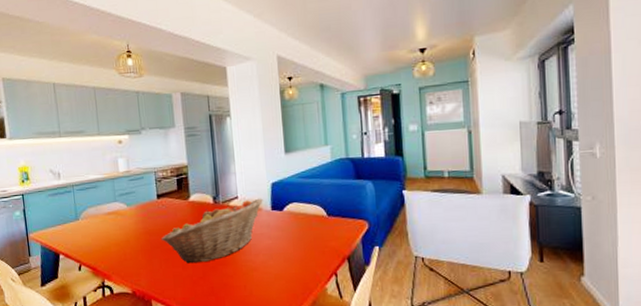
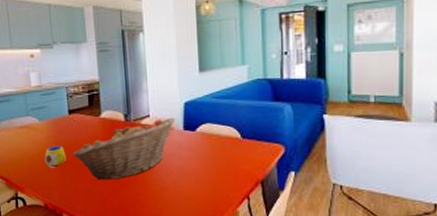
mug: none [133,230,155,255] -> present [45,145,66,169]

